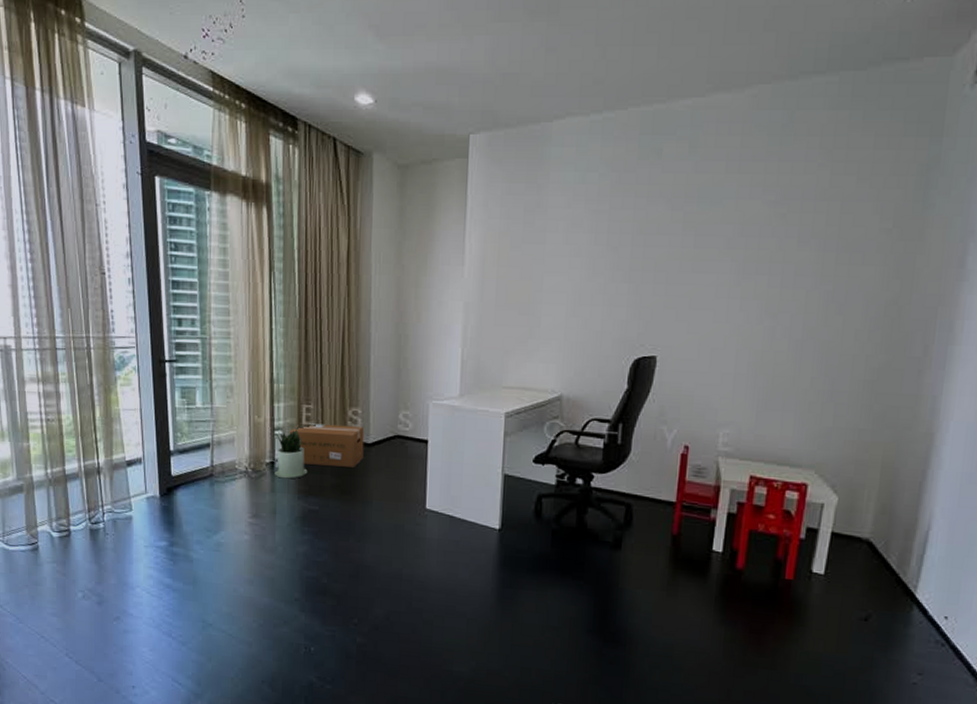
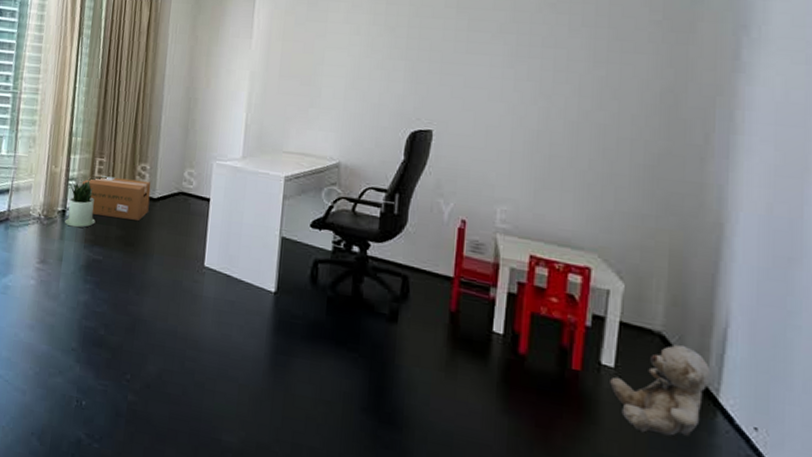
teddy bear: none [819,549,911,630] -> present [610,344,711,436]

